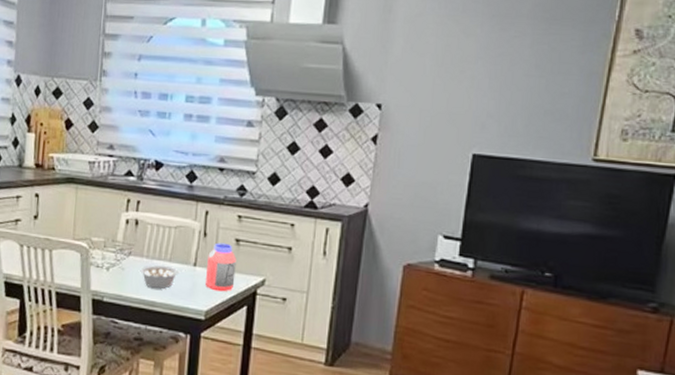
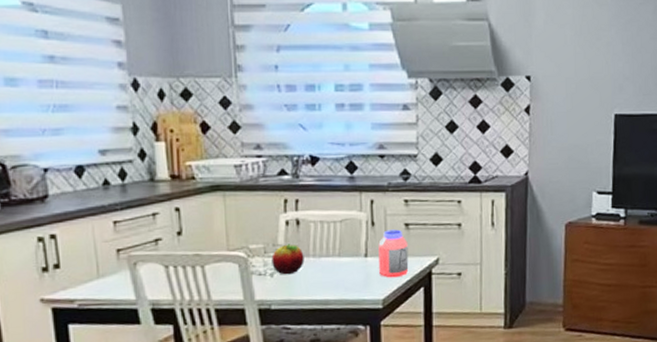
fruit: none [109,242,139,271] -> present [271,244,304,275]
legume: present [140,265,187,289] -> none [308,261,359,287]

